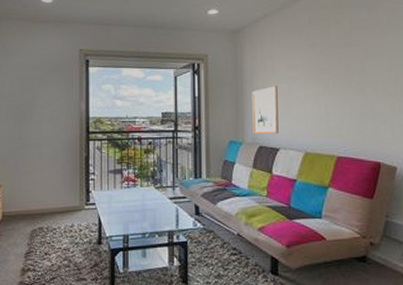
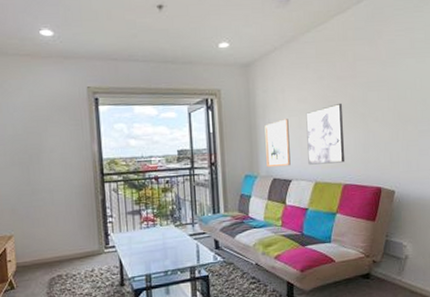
wall art: none [296,71,339,134] -> present [306,102,345,165]

